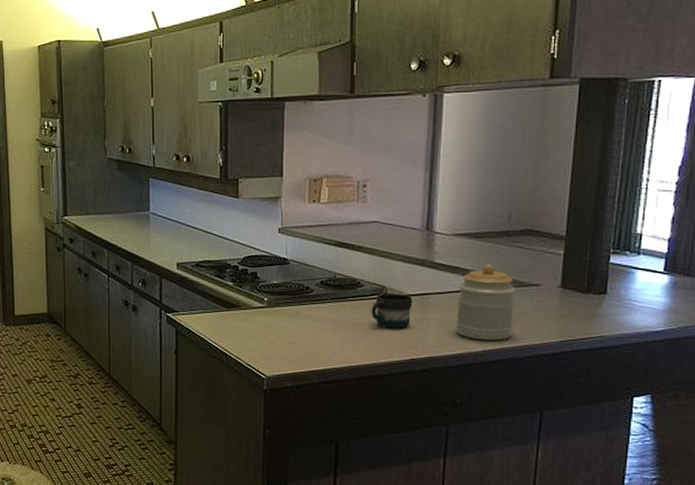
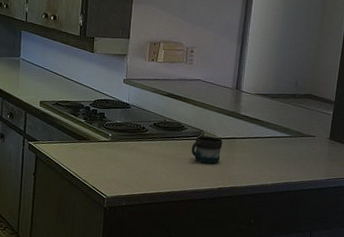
jar: present [456,263,516,341] -> none [253,117,298,177]

